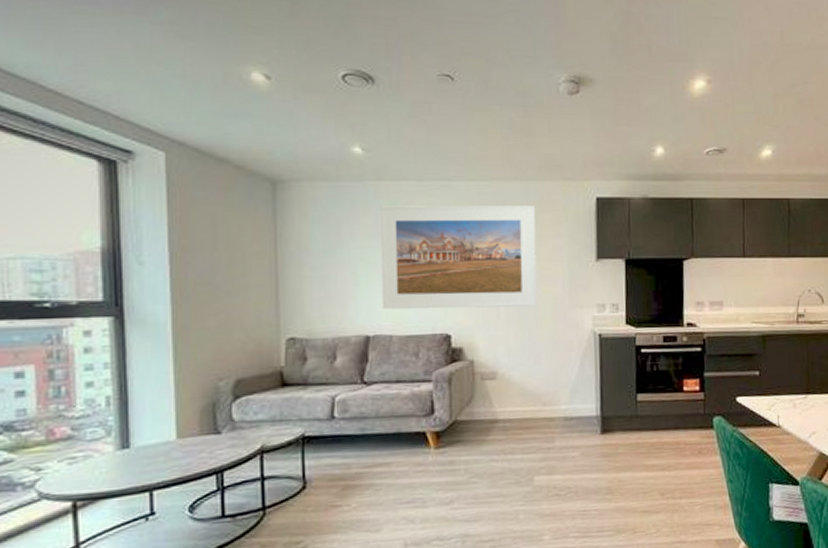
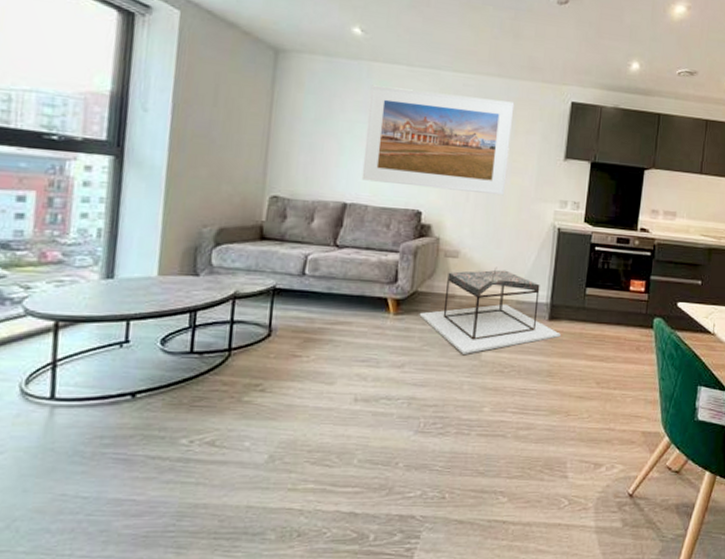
coffee table: none [462,383,616,482] -> present [419,266,561,354]

